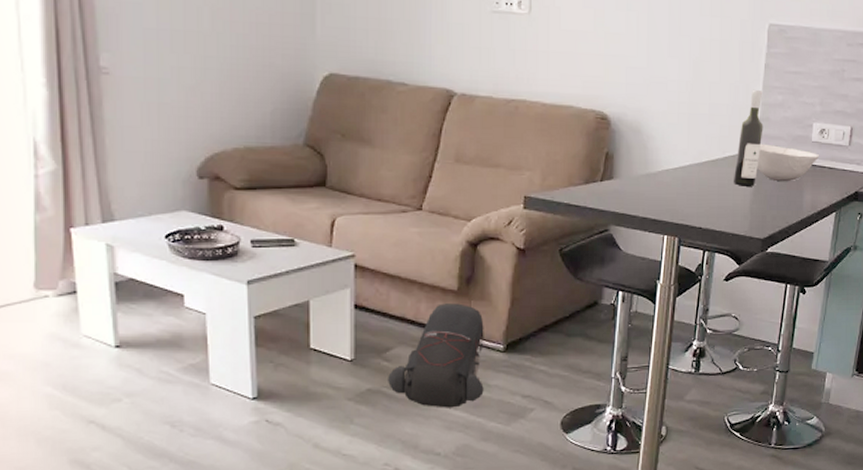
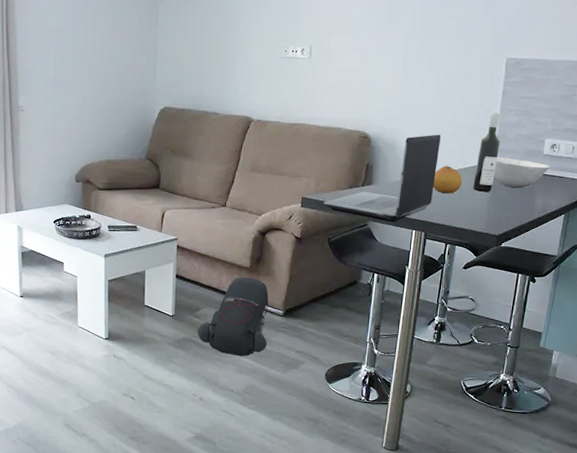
laptop computer: none [552,115,696,226] -> present [323,134,441,222]
fruit: none [687,155,721,189] -> present [433,166,463,194]

